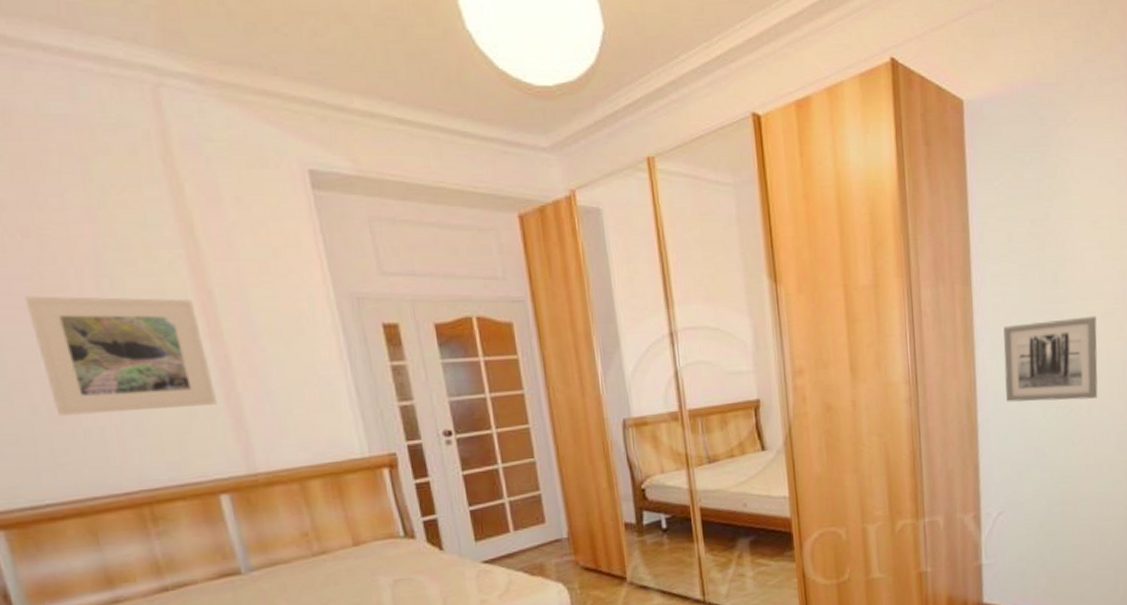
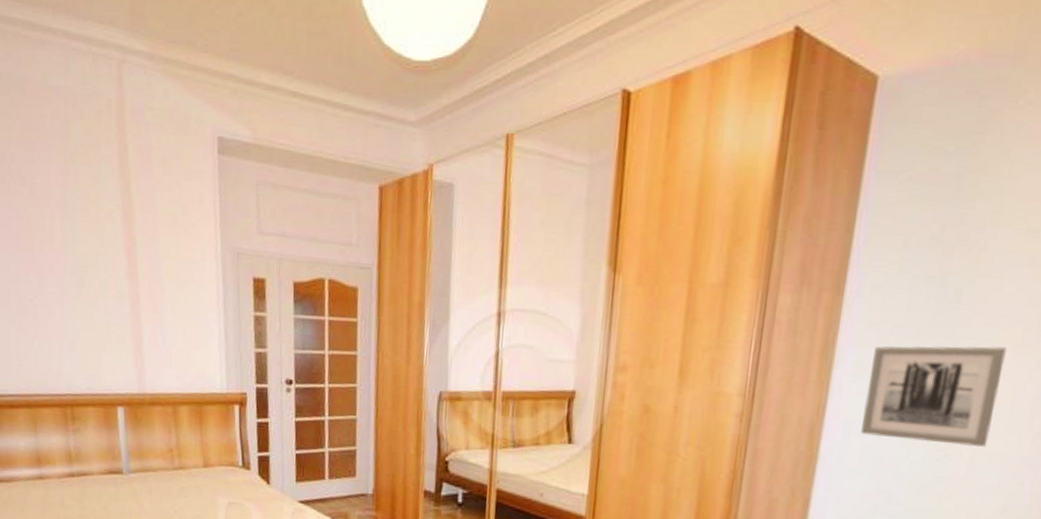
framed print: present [24,296,217,416] -> none [16,231,126,332]

